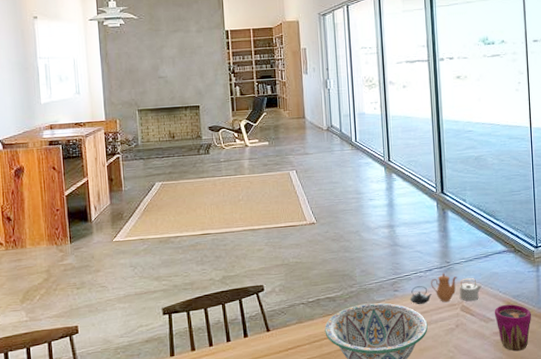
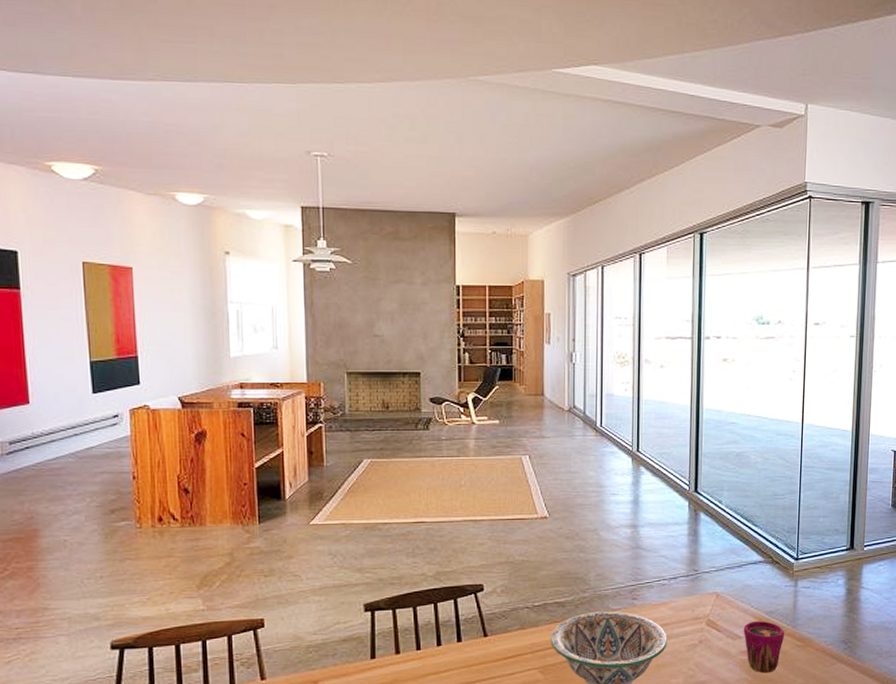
teapot: present [409,273,482,305] -> none [649,582,732,617]

